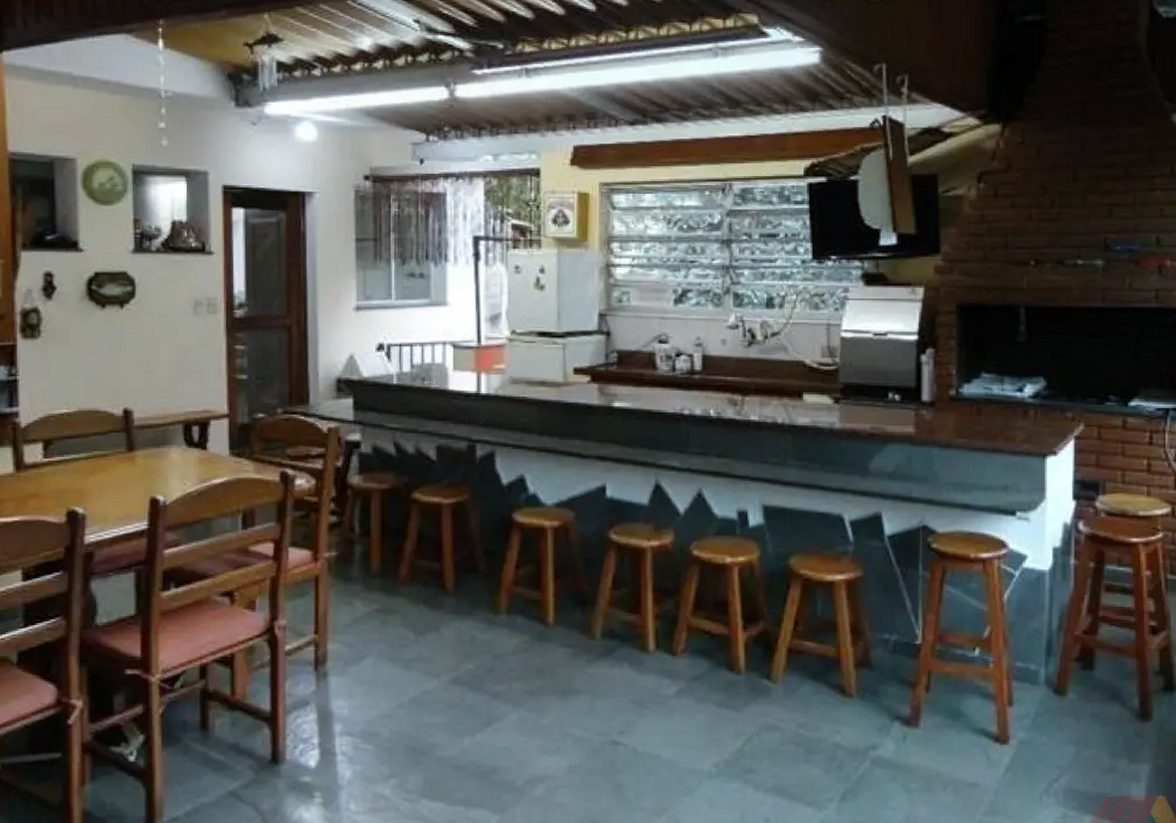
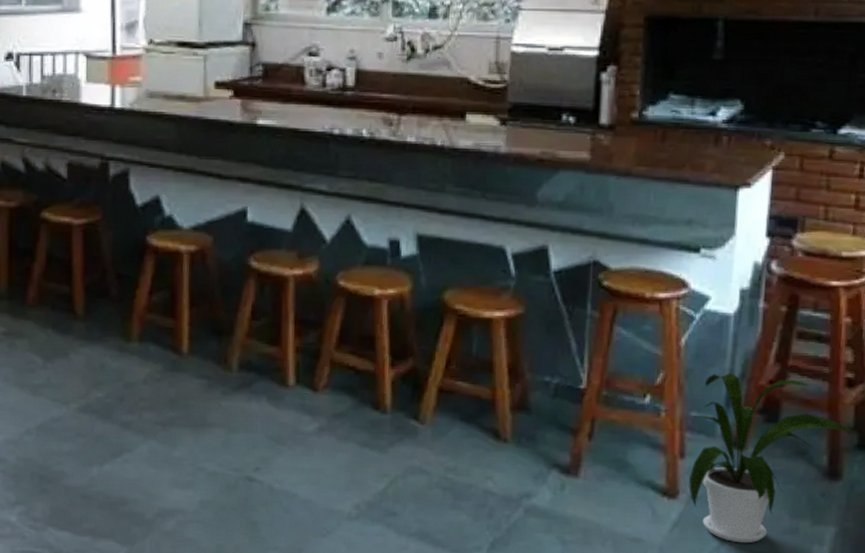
house plant: none [1018,624,1161,784] -> present [689,372,856,544]

